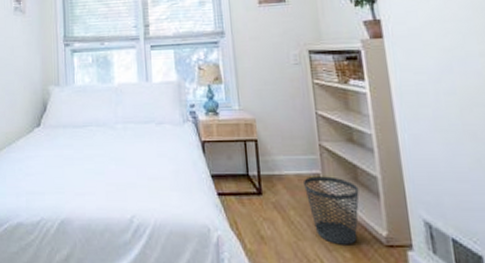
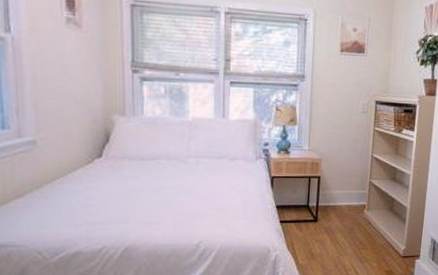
wastebasket: present [304,176,360,245] -> none [352,207,392,258]

